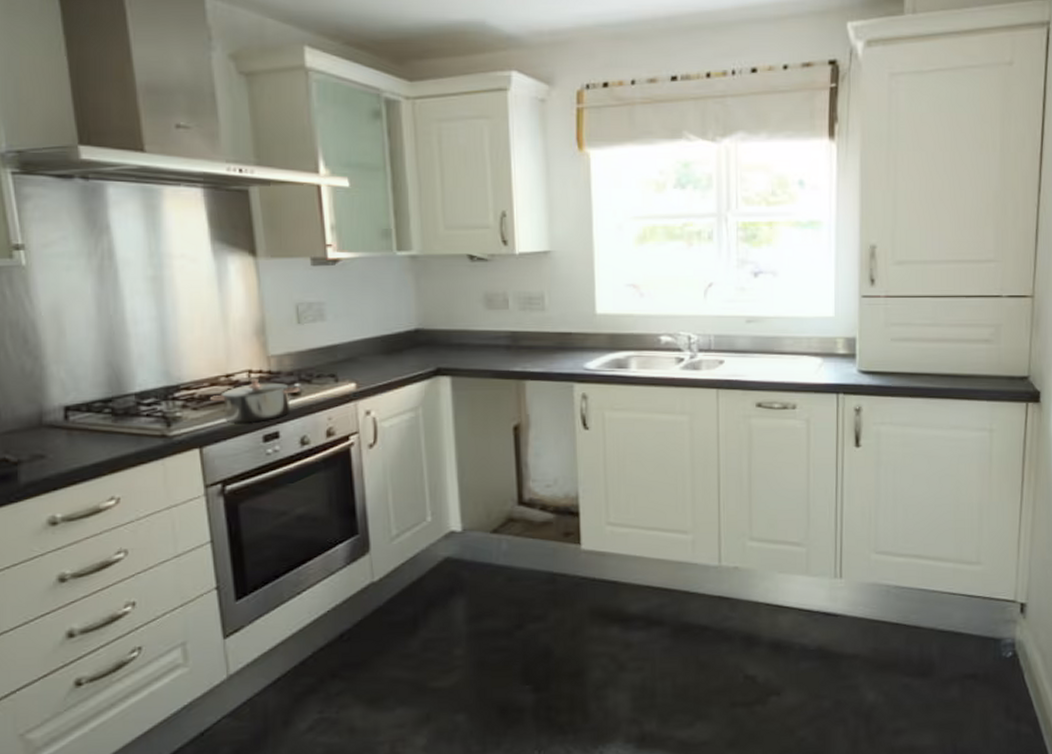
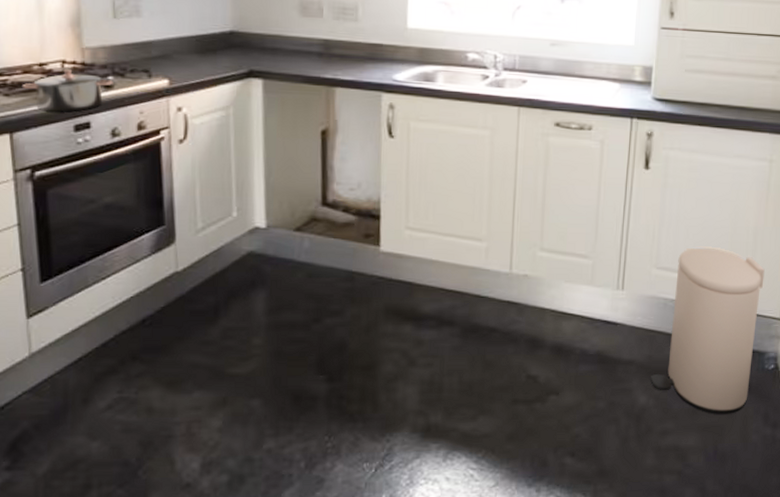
pedal bin: none [877,528,994,709] -> present [650,248,765,414]

